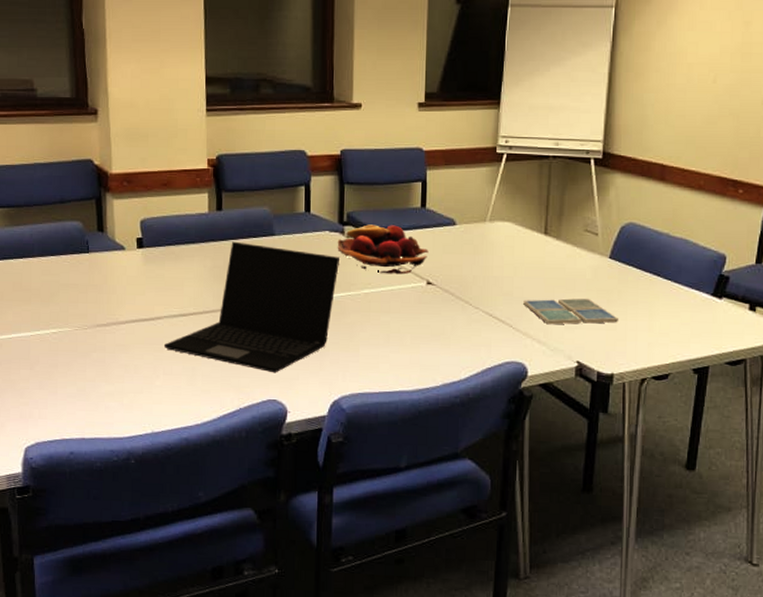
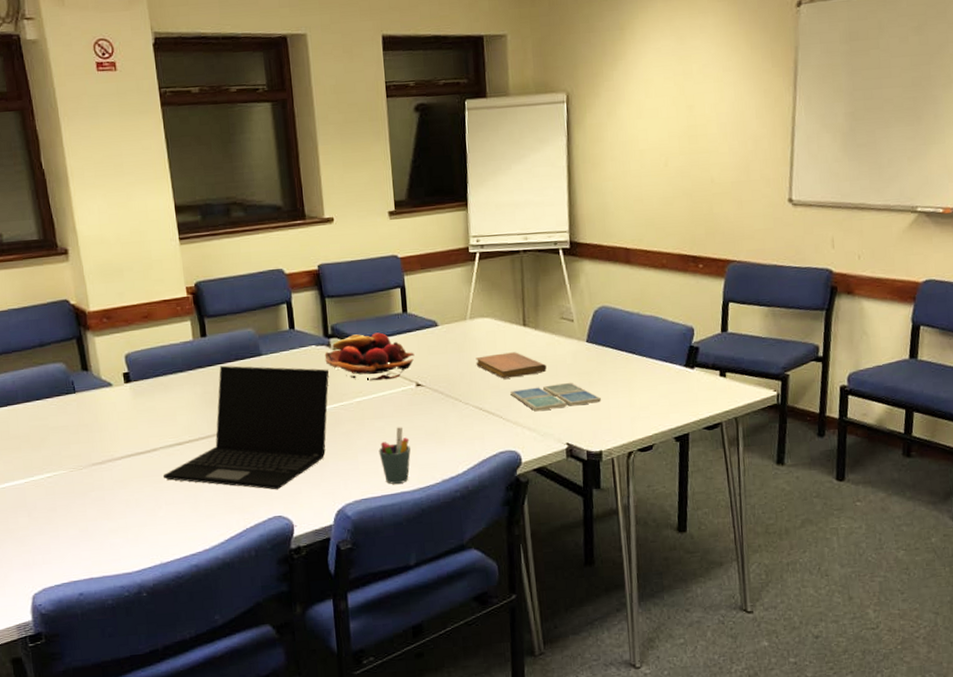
pen holder: none [381,324,414,382] -> present [378,427,411,484]
notebook: none [491,260,564,287] -> present [475,352,547,379]

